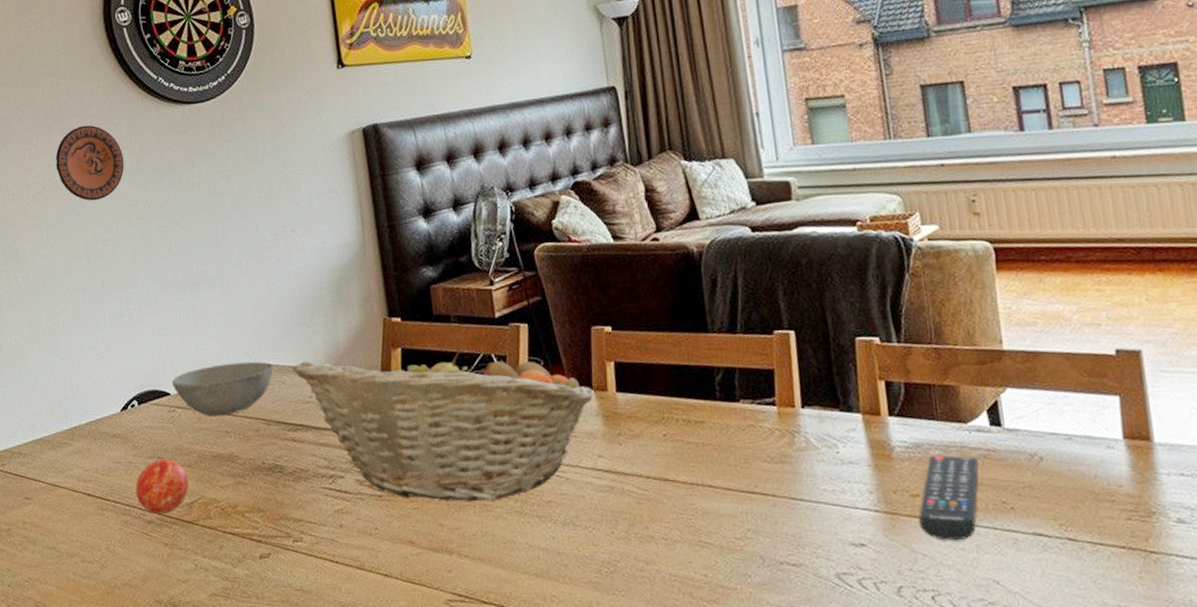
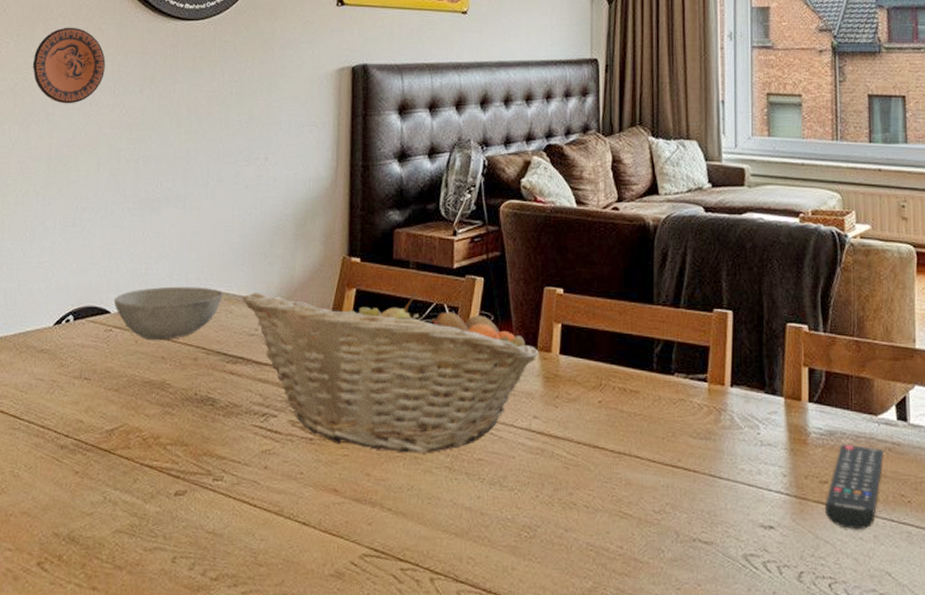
apple: present [135,458,189,514] -> none [53,380,113,439]

